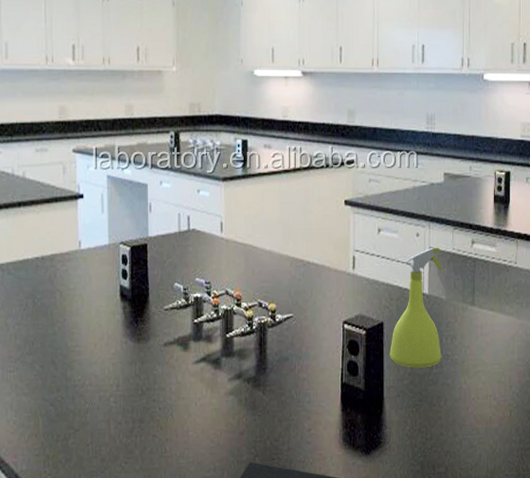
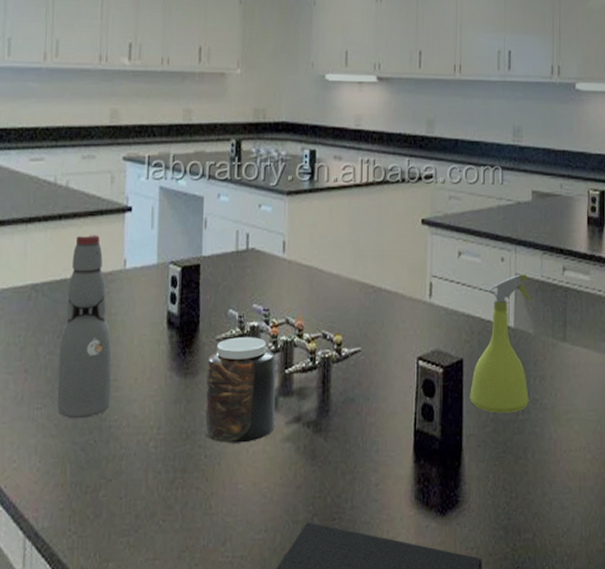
bottle: none [26,220,74,380] -> present [57,235,112,419]
jar: none [156,307,219,398] -> present [204,337,276,443]

